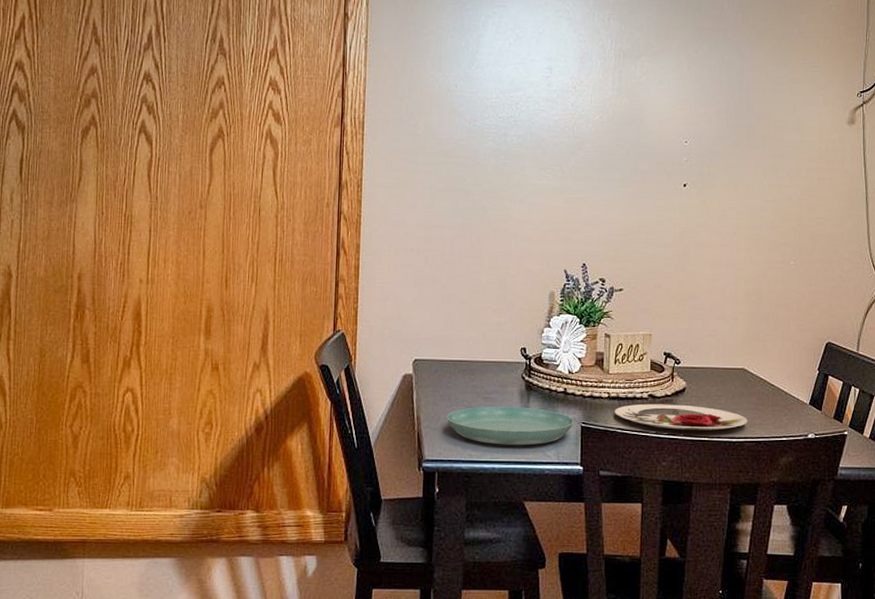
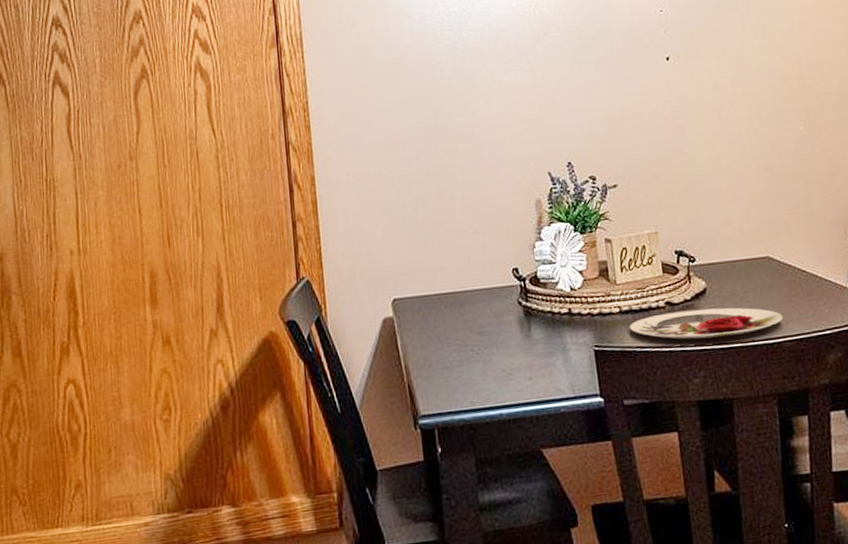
saucer: present [446,406,574,446] -> none [438,336,586,386]

